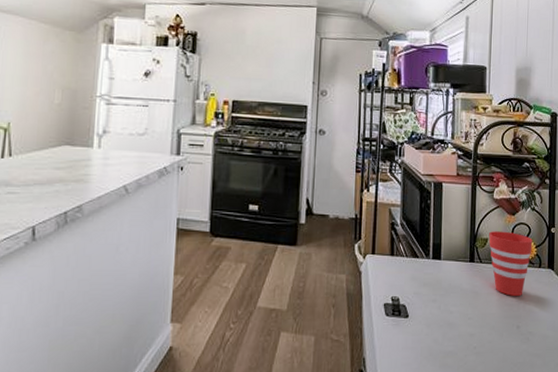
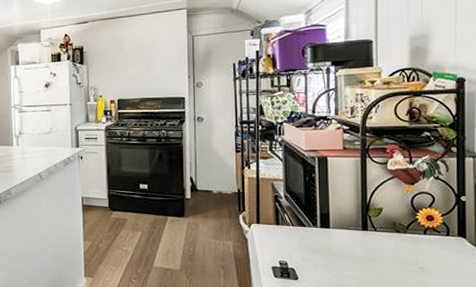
cup: present [489,231,533,296] -> none [384,201,437,263]

